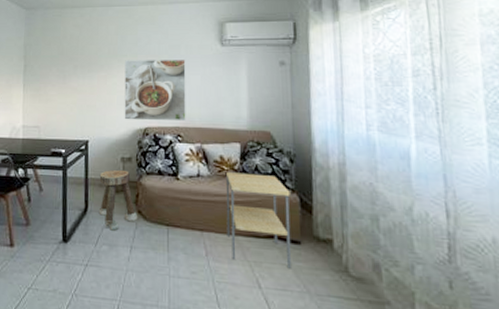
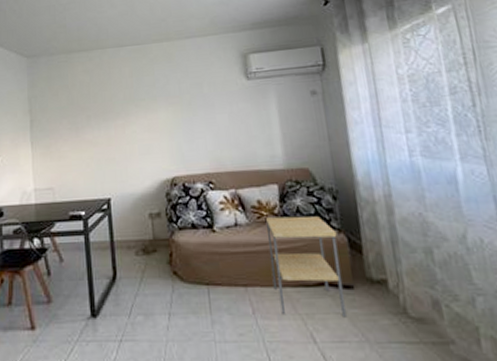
stool: present [99,170,138,231] -> none [126,228,174,298]
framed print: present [124,60,186,122] -> none [143,98,217,171]

